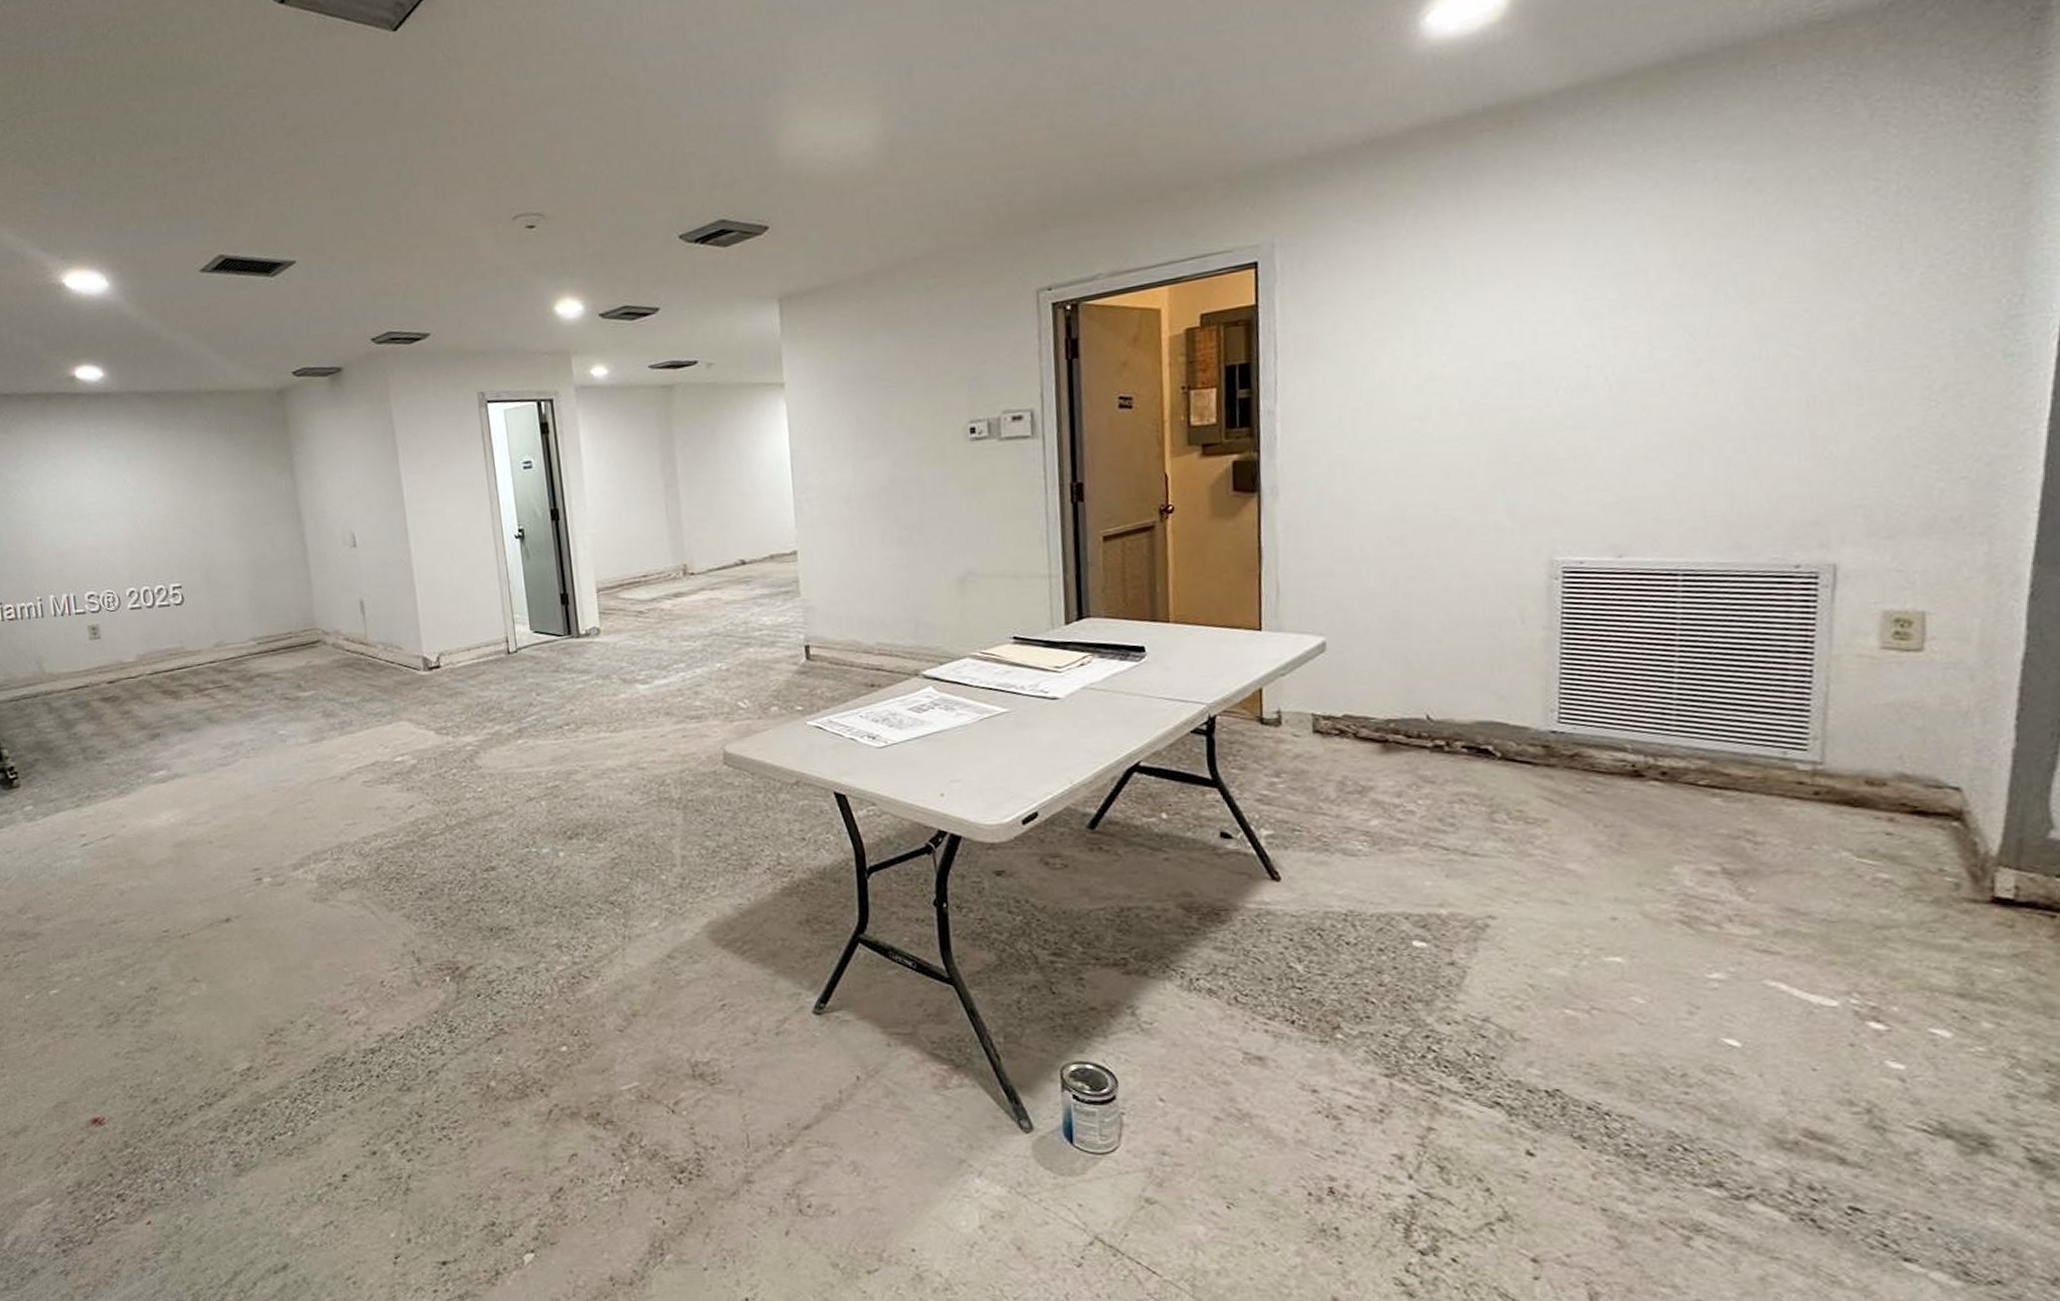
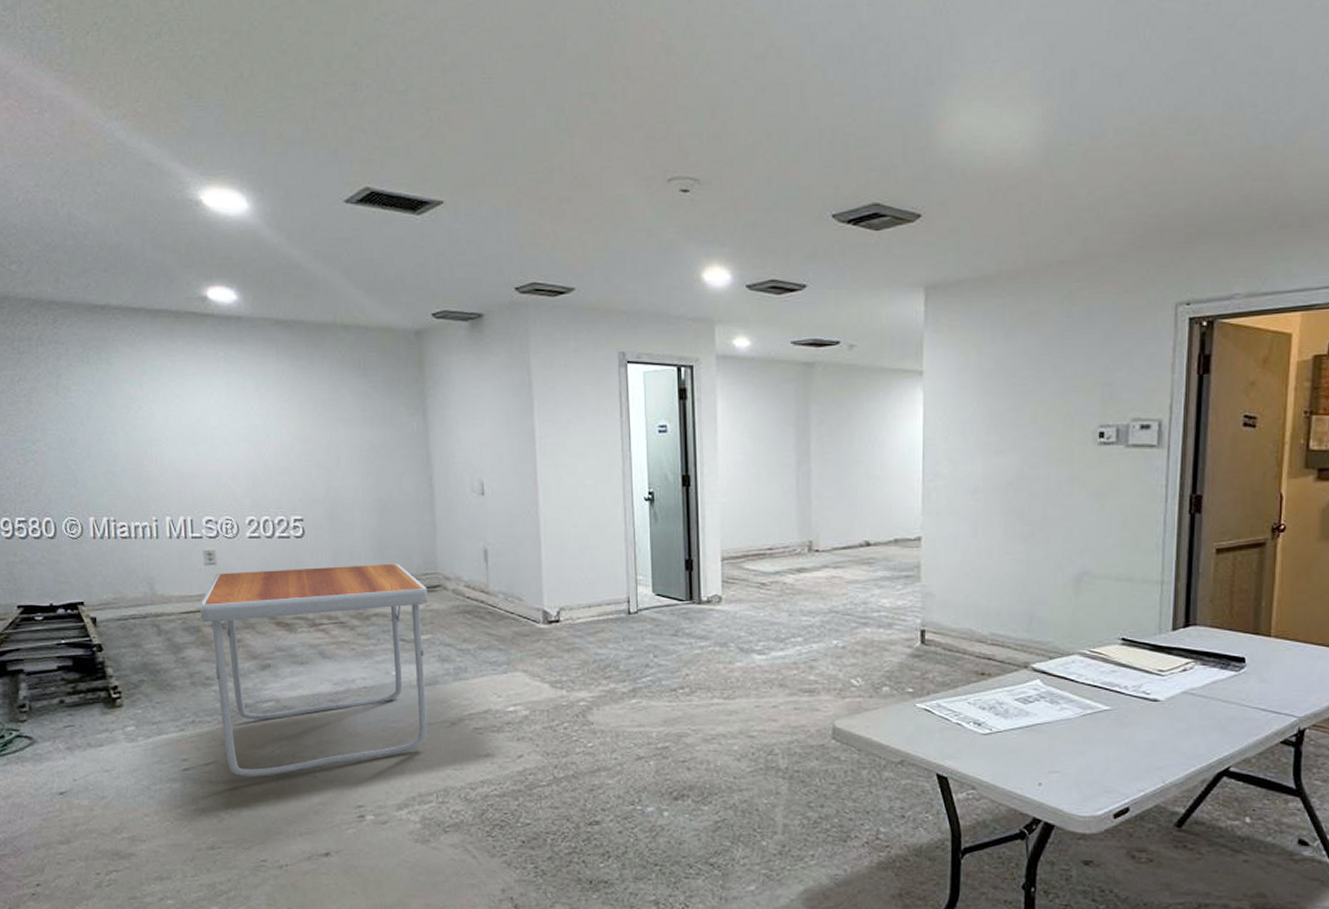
folding table: none [87,622,318,848] -> present [200,563,428,777]

